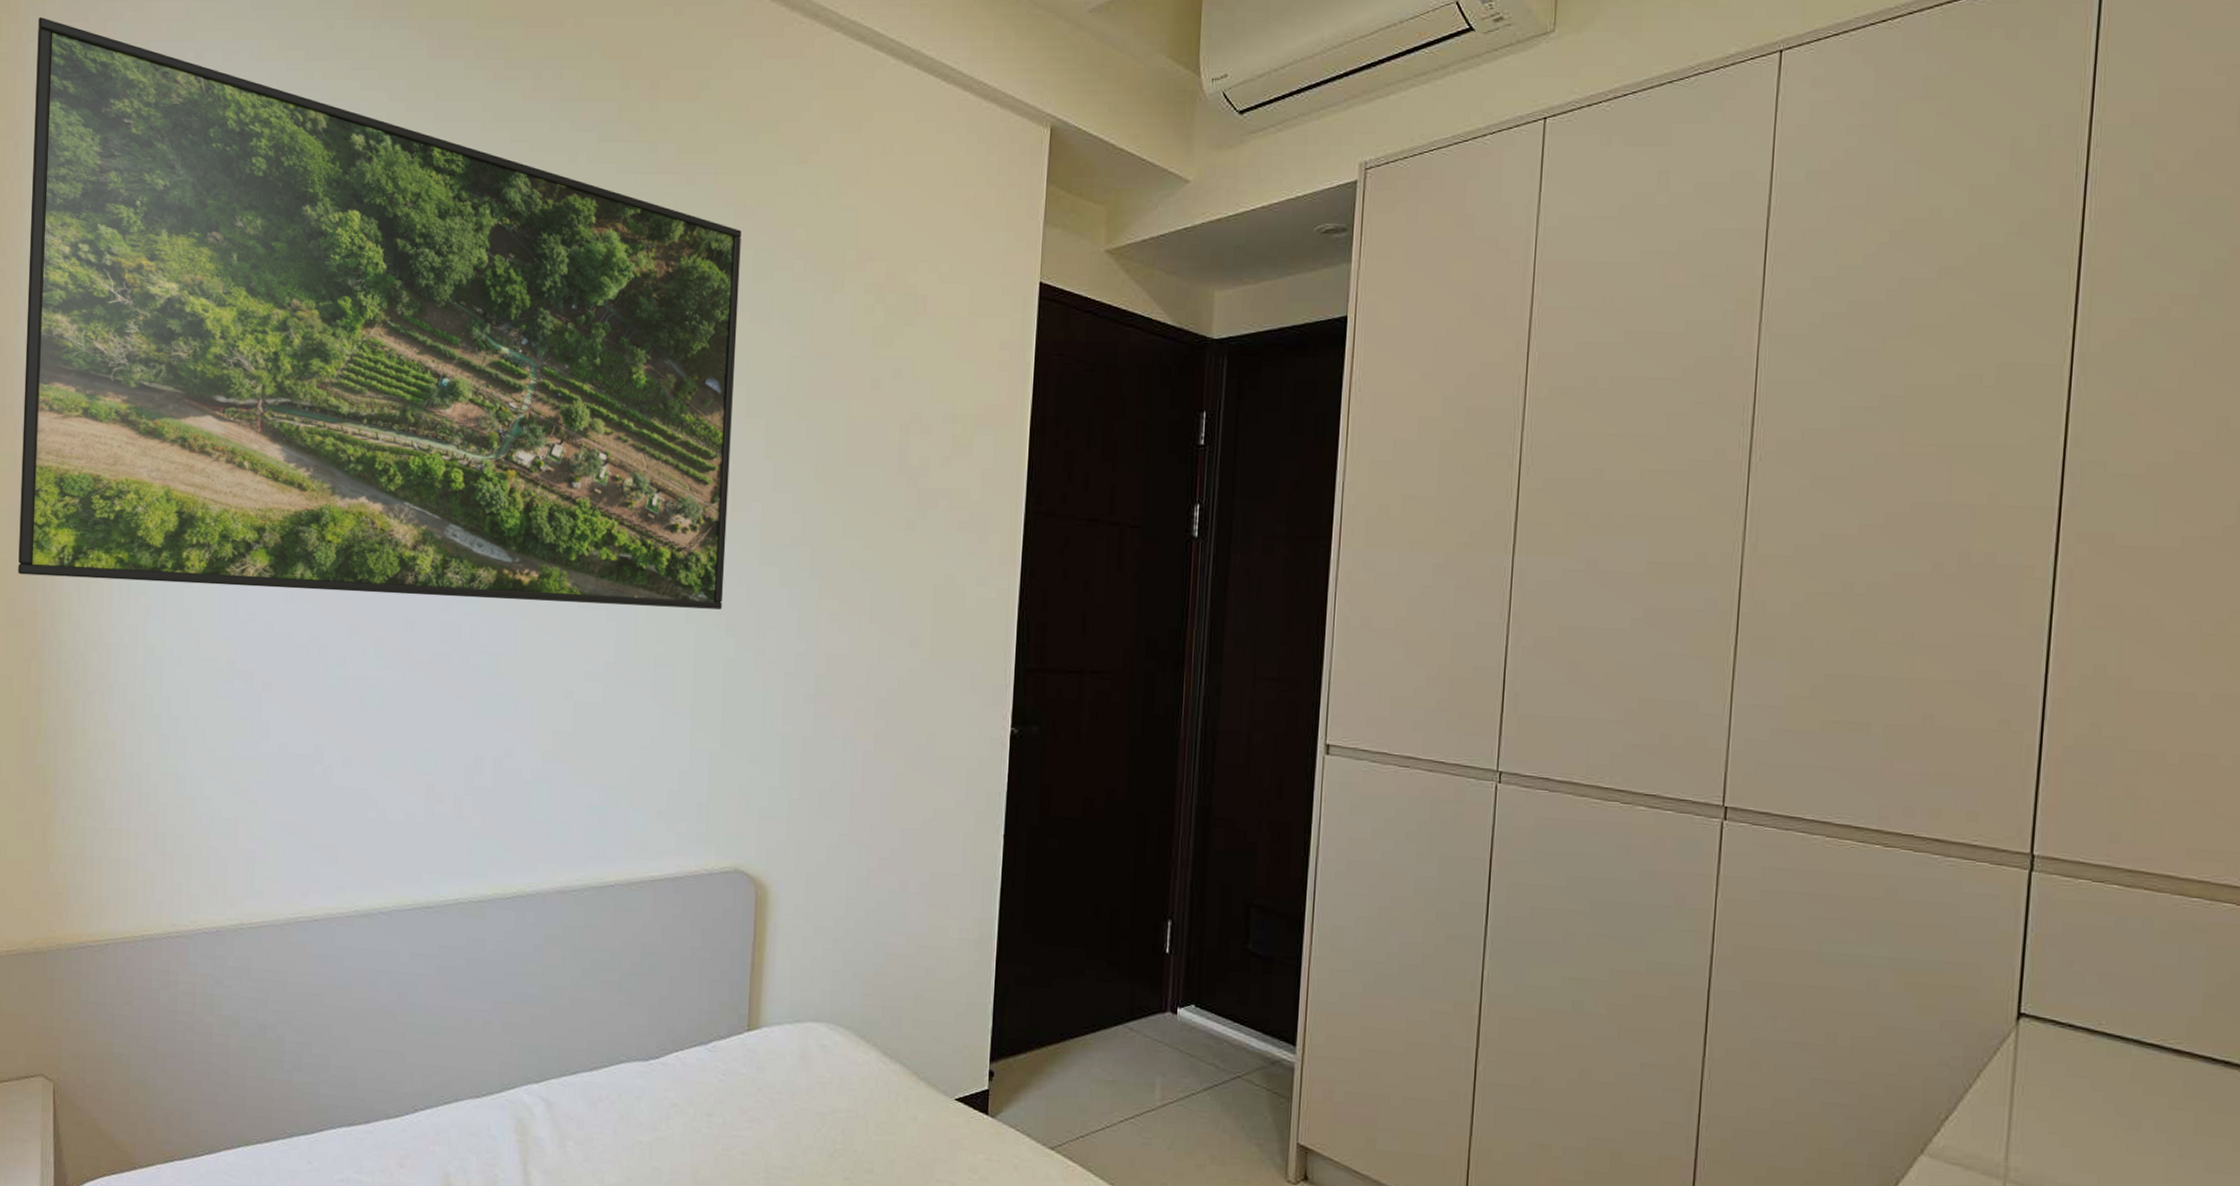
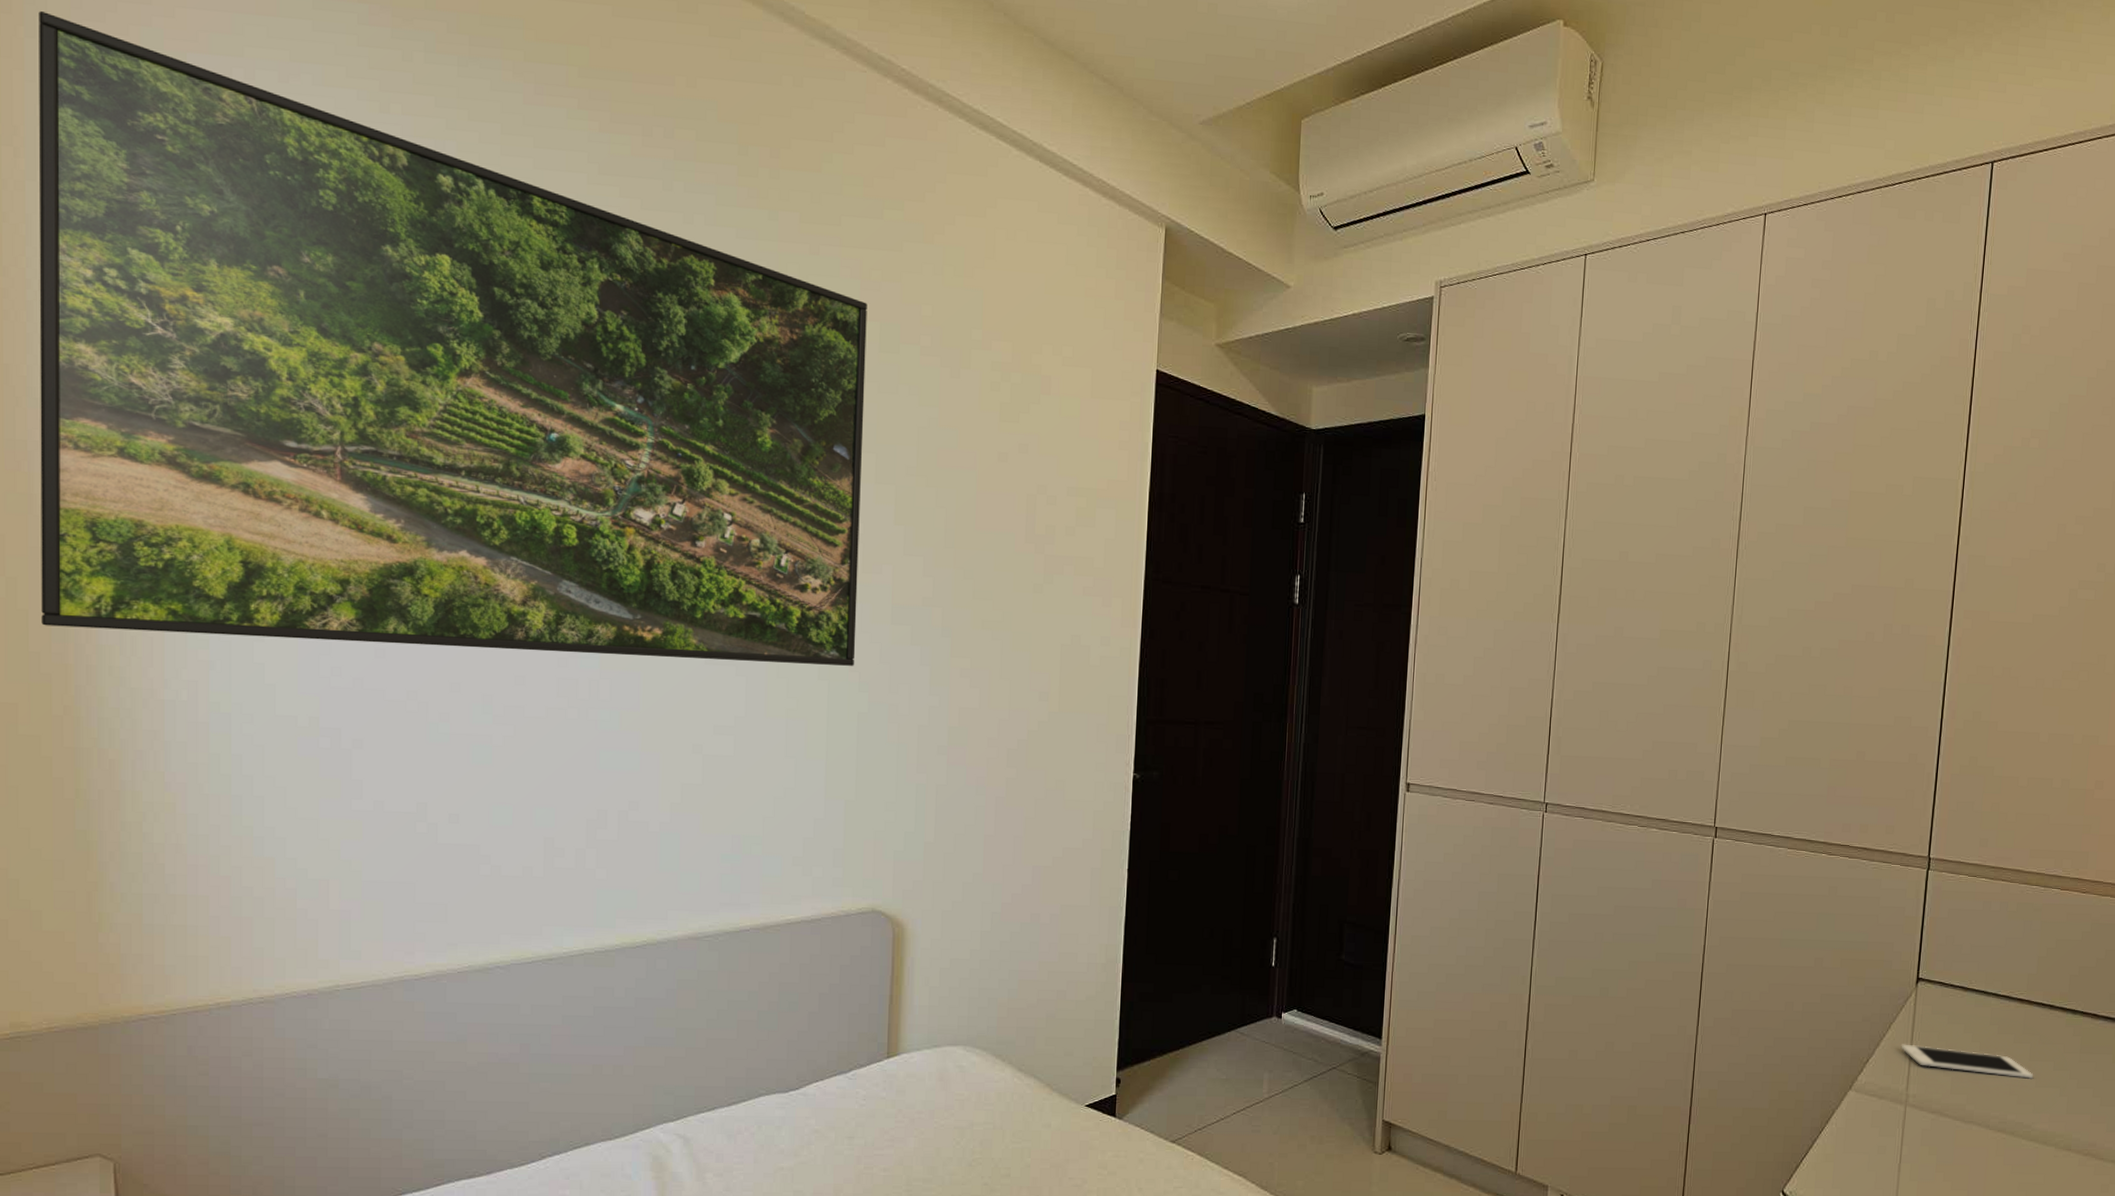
cell phone: none [1995,1099,2202,1161] -> present [1901,1044,2034,1080]

